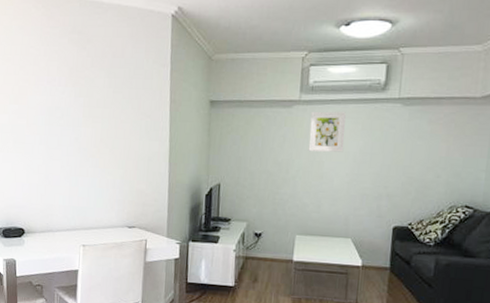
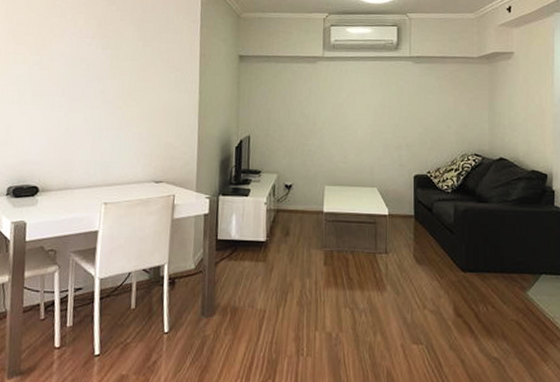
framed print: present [308,111,346,152] -> none [332,67,365,105]

